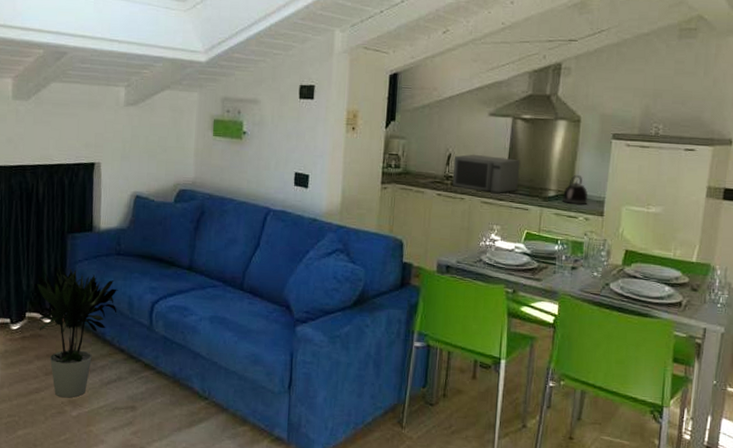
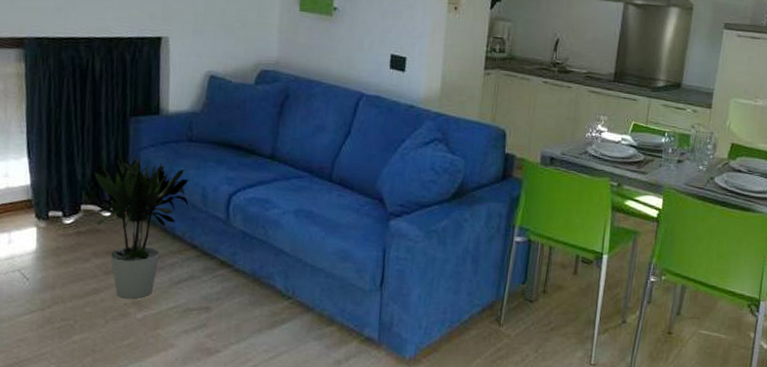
microwave: present [452,154,520,194] -> none [559,40,631,84]
kettle: present [562,174,588,206] -> none [671,64,698,97]

